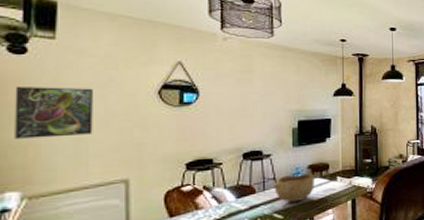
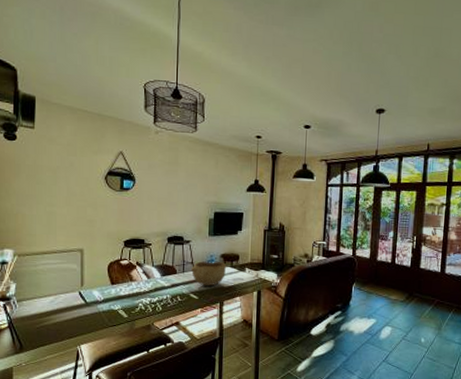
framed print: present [15,85,93,139] -> none [9,166,59,210]

